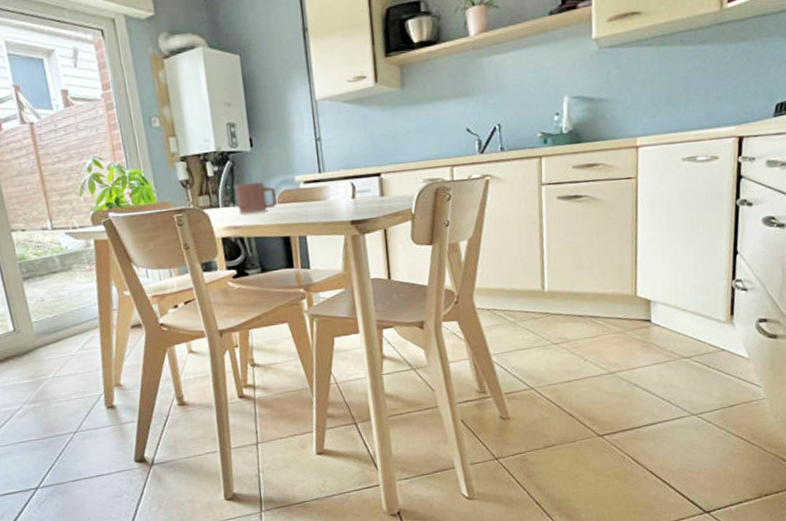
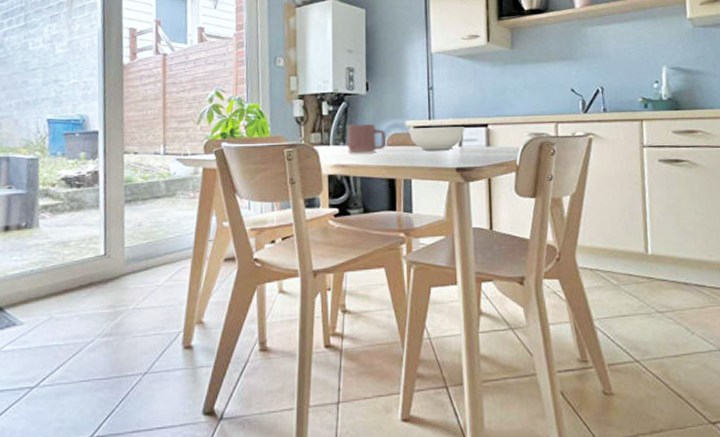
bowl: none [298,177,358,206] -> present [408,127,465,150]

